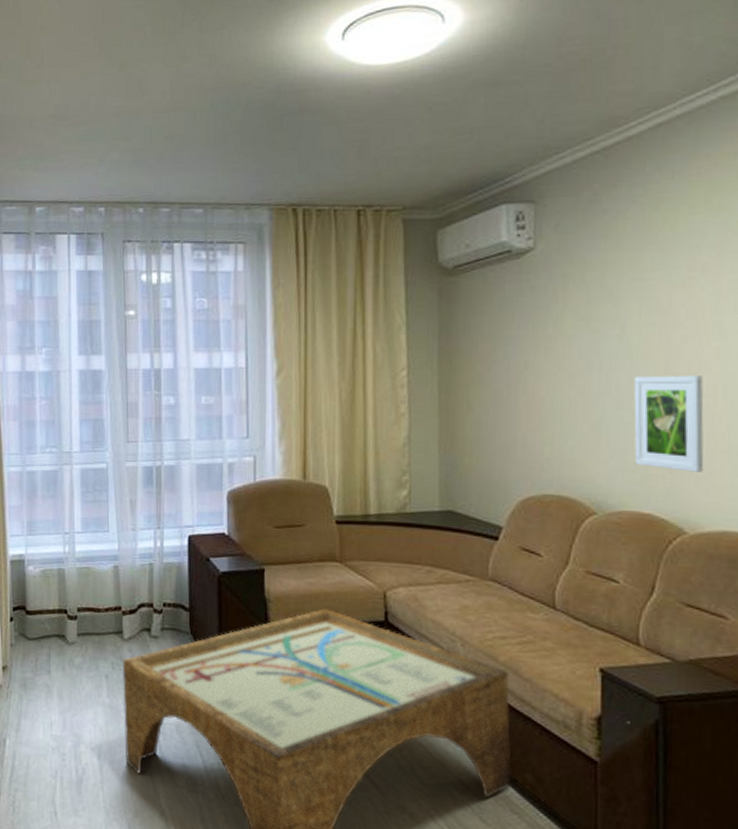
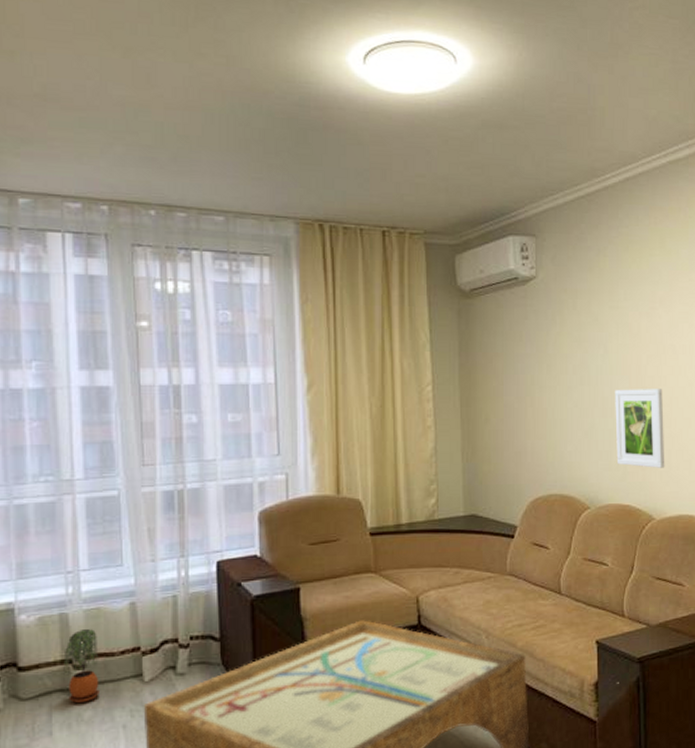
potted plant: none [60,585,88,650] -> present [63,629,99,704]

